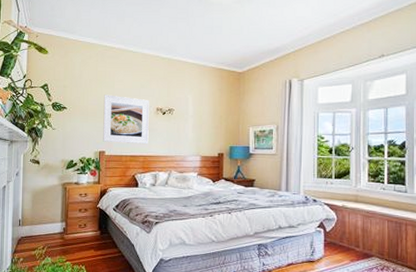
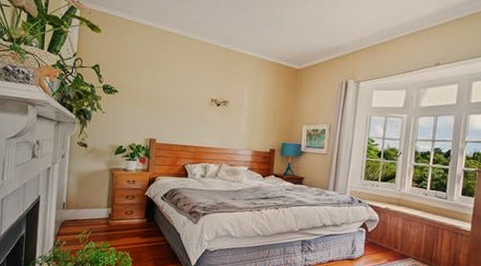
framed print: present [103,95,149,145] -> none [154,81,204,135]

